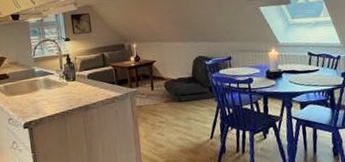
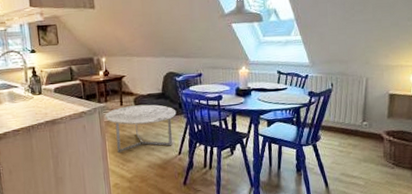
coffee table: none [136,88,207,137] -> present [105,104,177,153]

